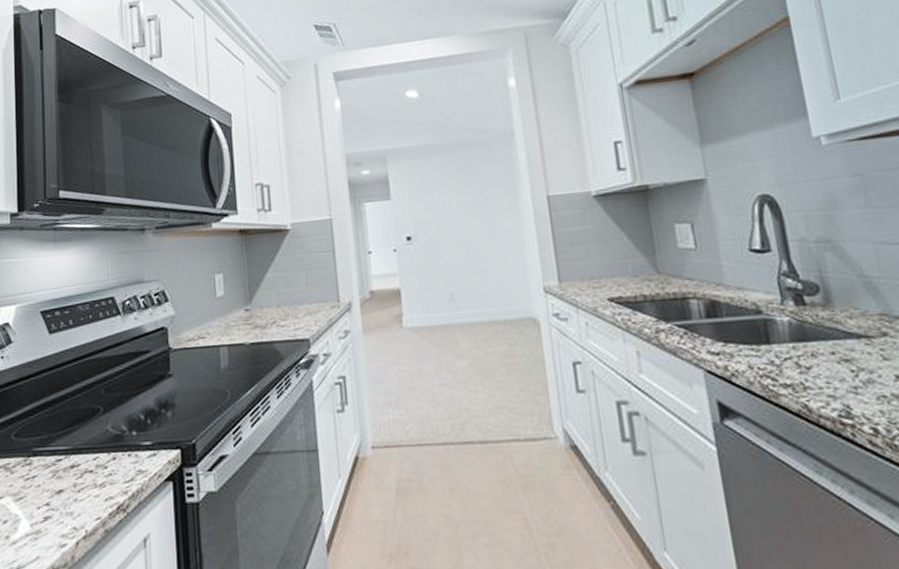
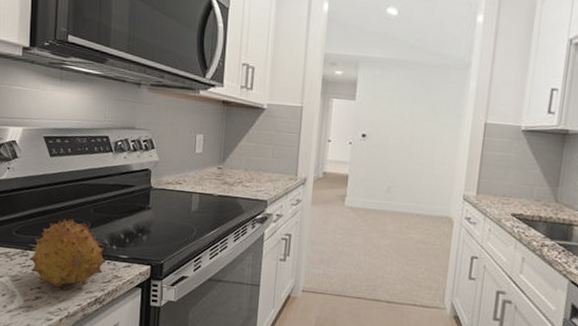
fruit: none [33,406,127,500] -> present [29,218,107,288]

